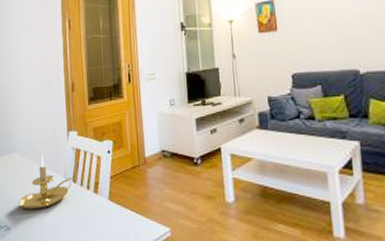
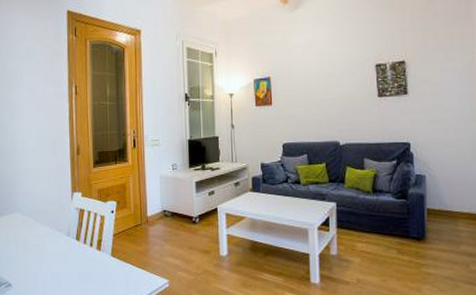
candle holder: present [18,154,75,210] -> none [20,214,78,266]

